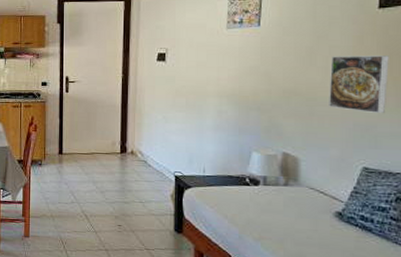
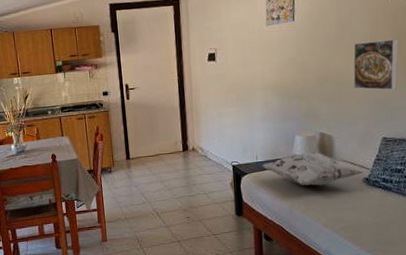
decorative pillow: none [209,173,339,213] -> present [261,152,366,186]

